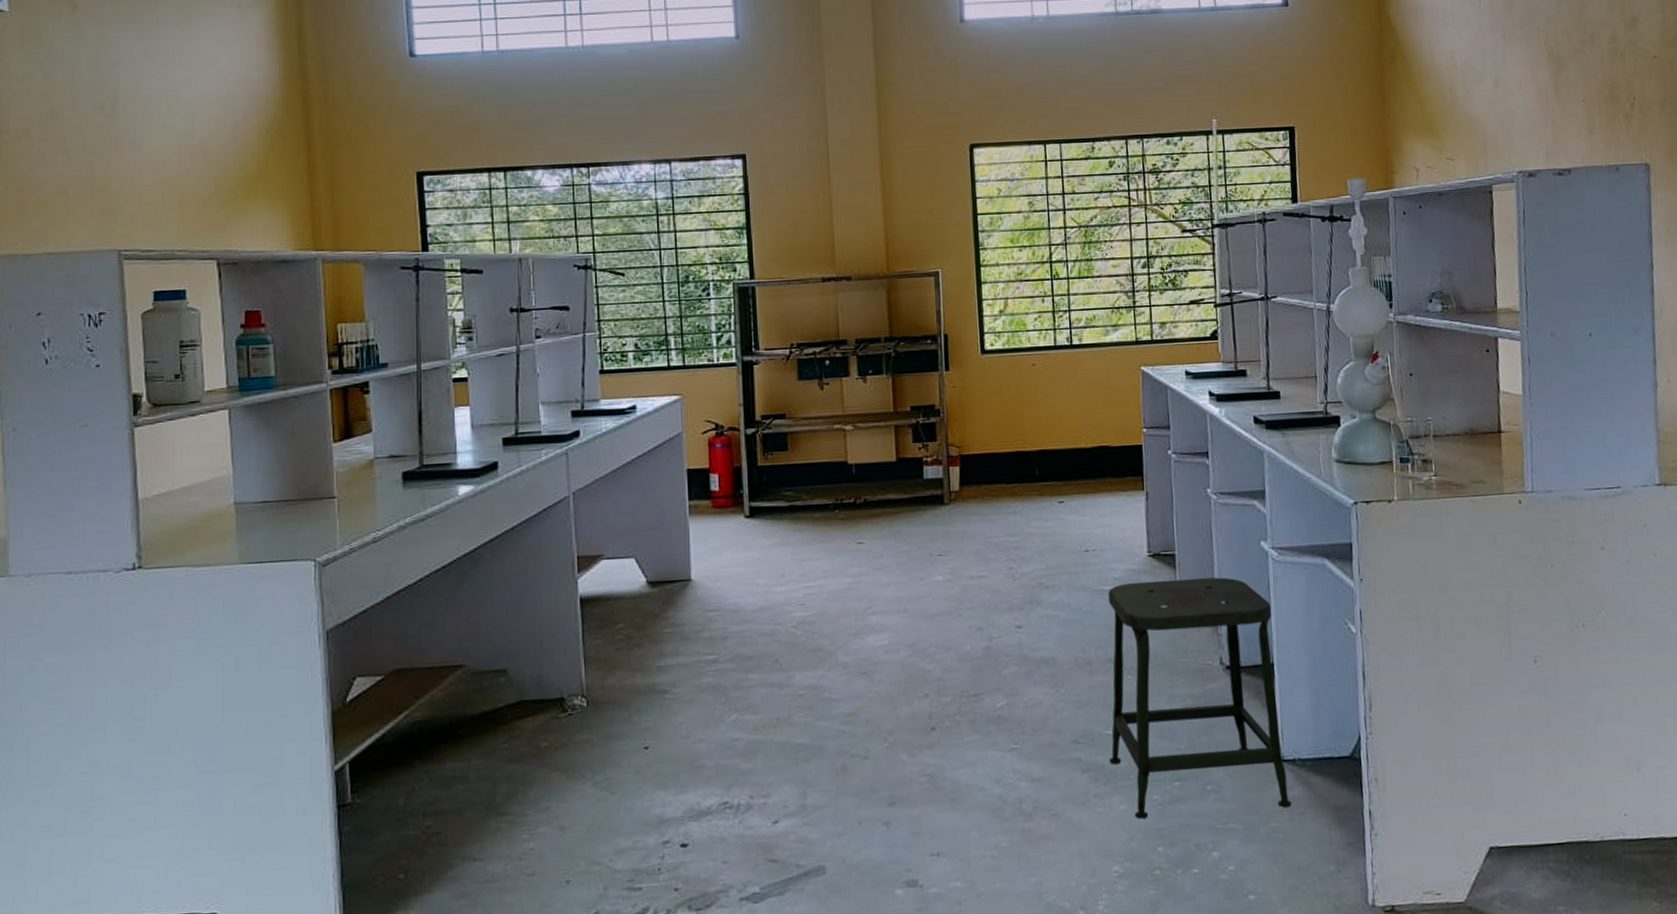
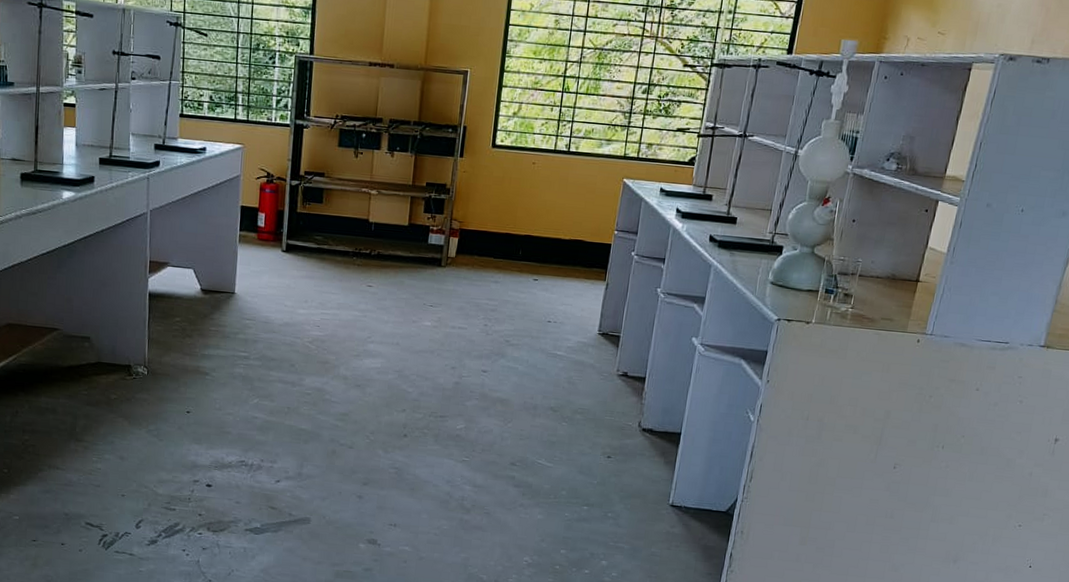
stool: present [1108,577,1292,819] -> none [536,352,690,540]

